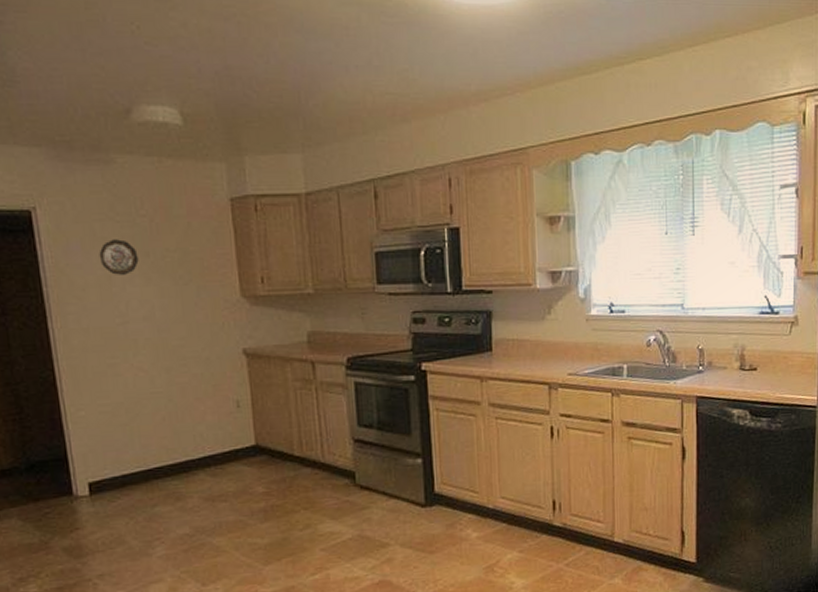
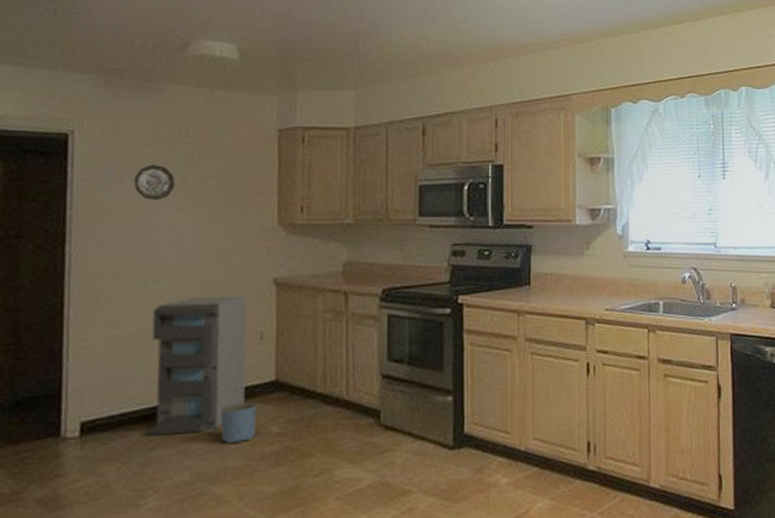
storage cabinet: none [135,366,230,494] -> present [144,295,247,435]
planter: none [209,465,243,502] -> present [220,402,257,444]

